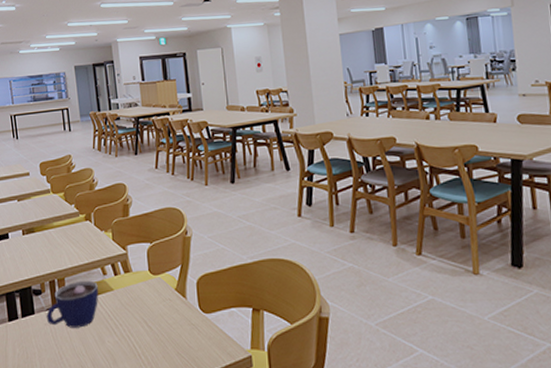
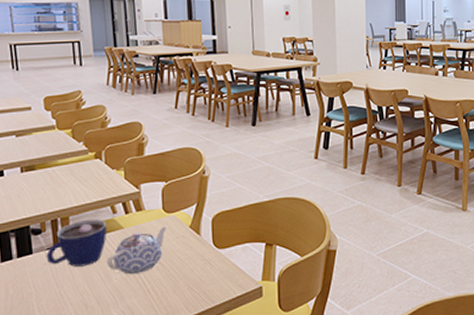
teapot: none [100,288,154,338] -> present [107,225,167,275]

